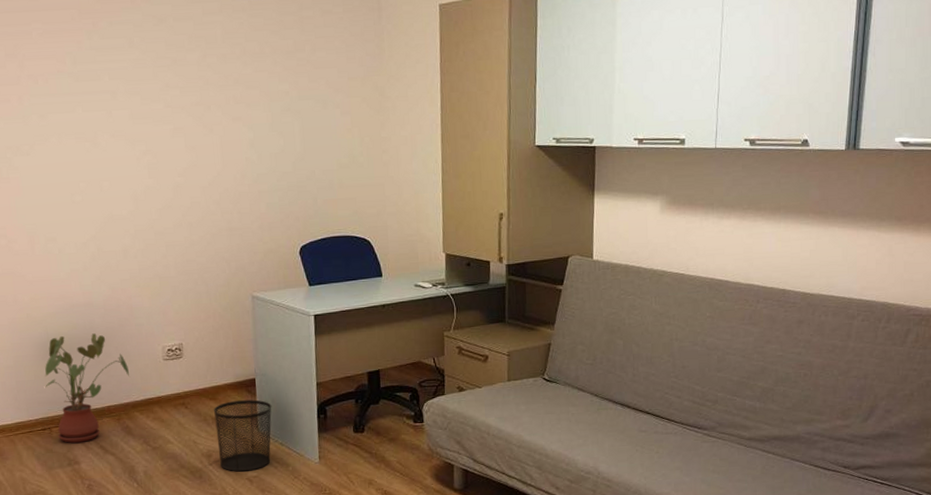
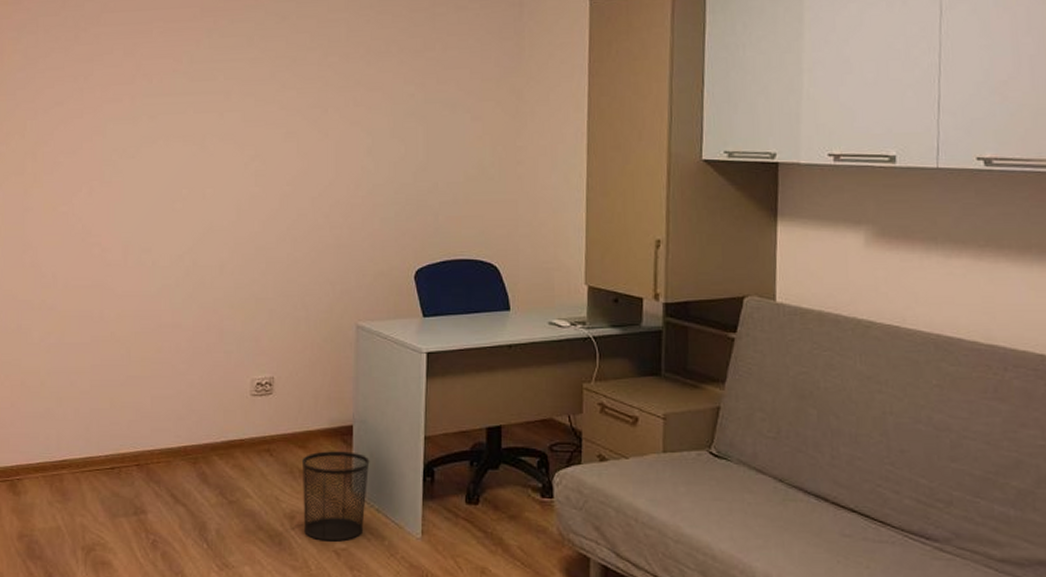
house plant: present [45,333,129,443] -> none [120,359,212,487]

